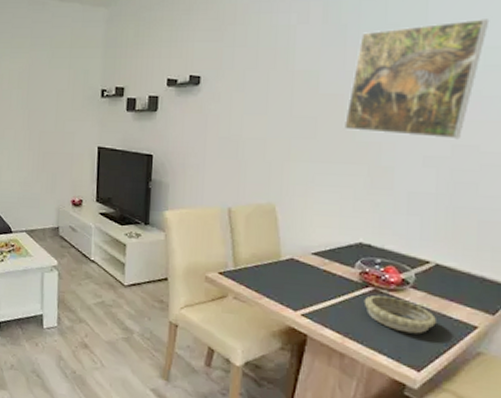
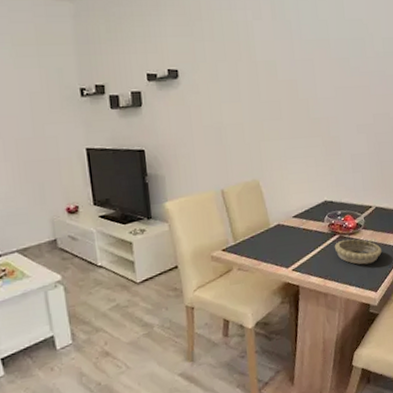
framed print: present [343,19,490,140] -> none [300,16,383,110]

